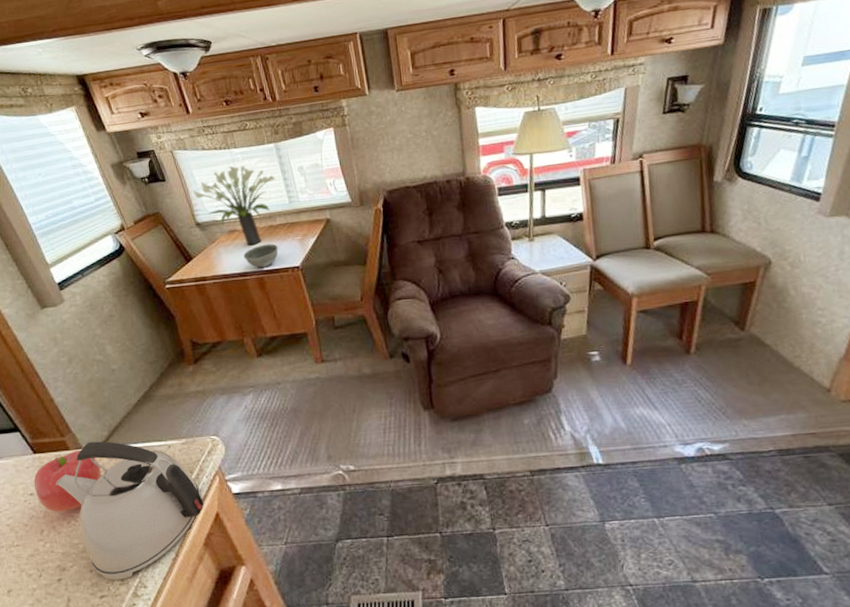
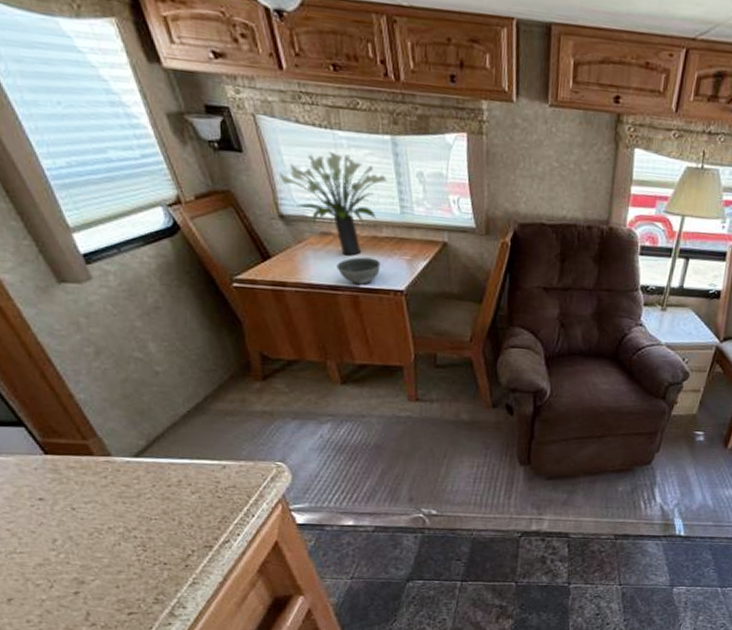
fruit: present [33,450,102,512] -> none [44,457,136,522]
kettle: present [56,441,204,580] -> none [74,449,262,599]

